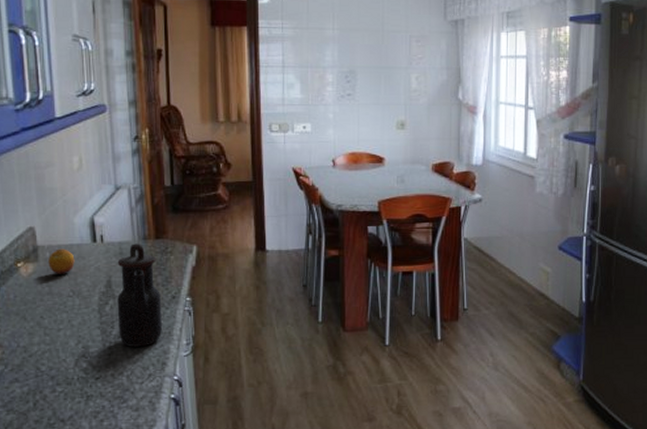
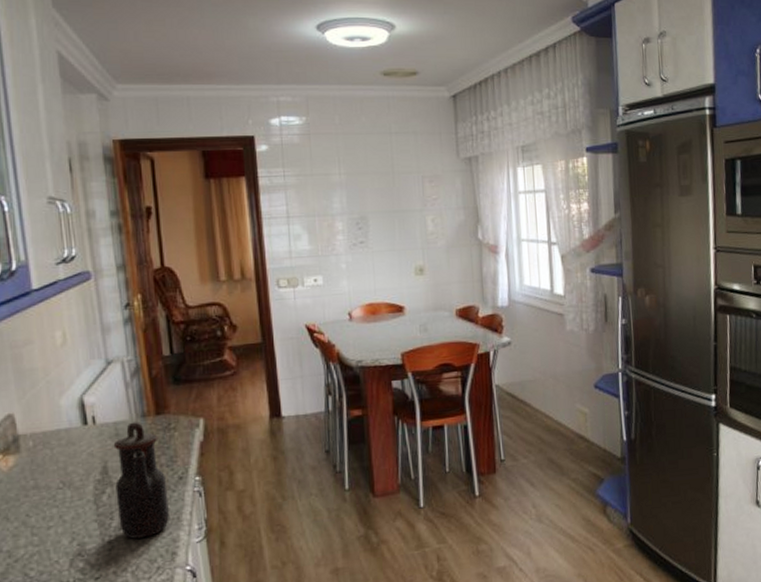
fruit: present [48,248,75,276] -> none [32,435,64,466]

